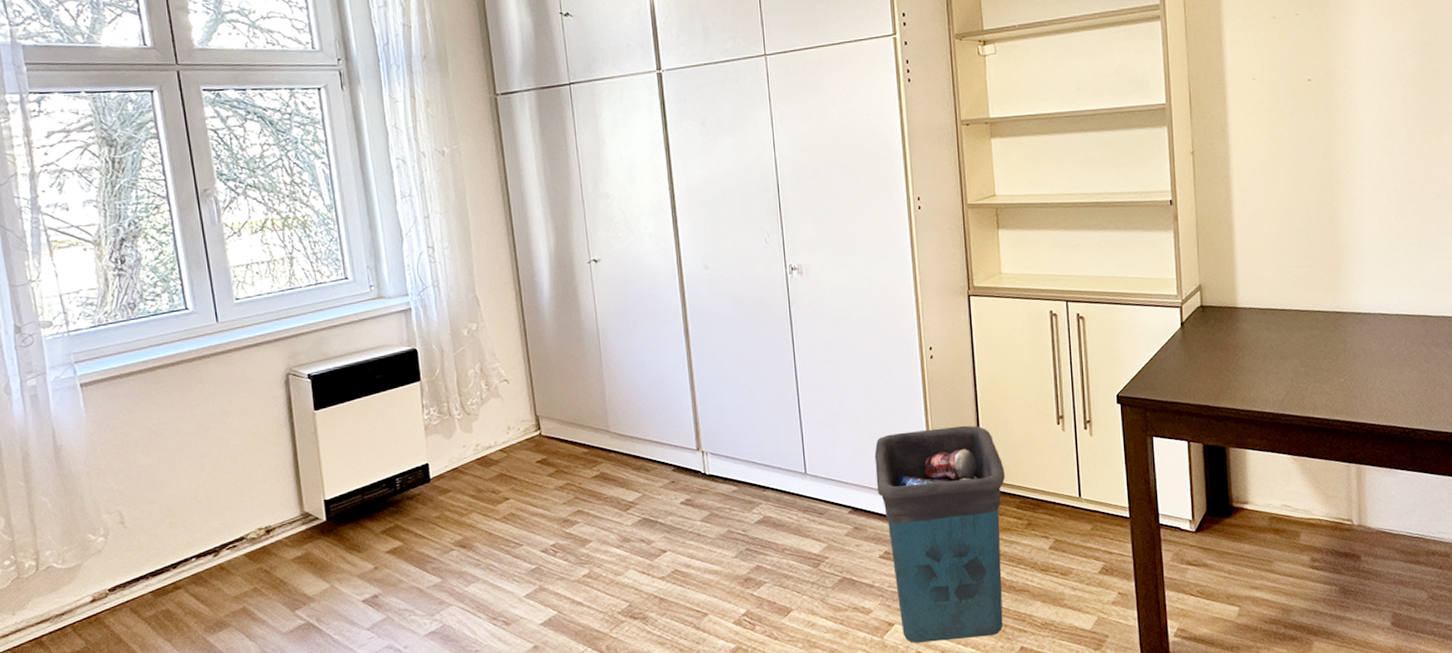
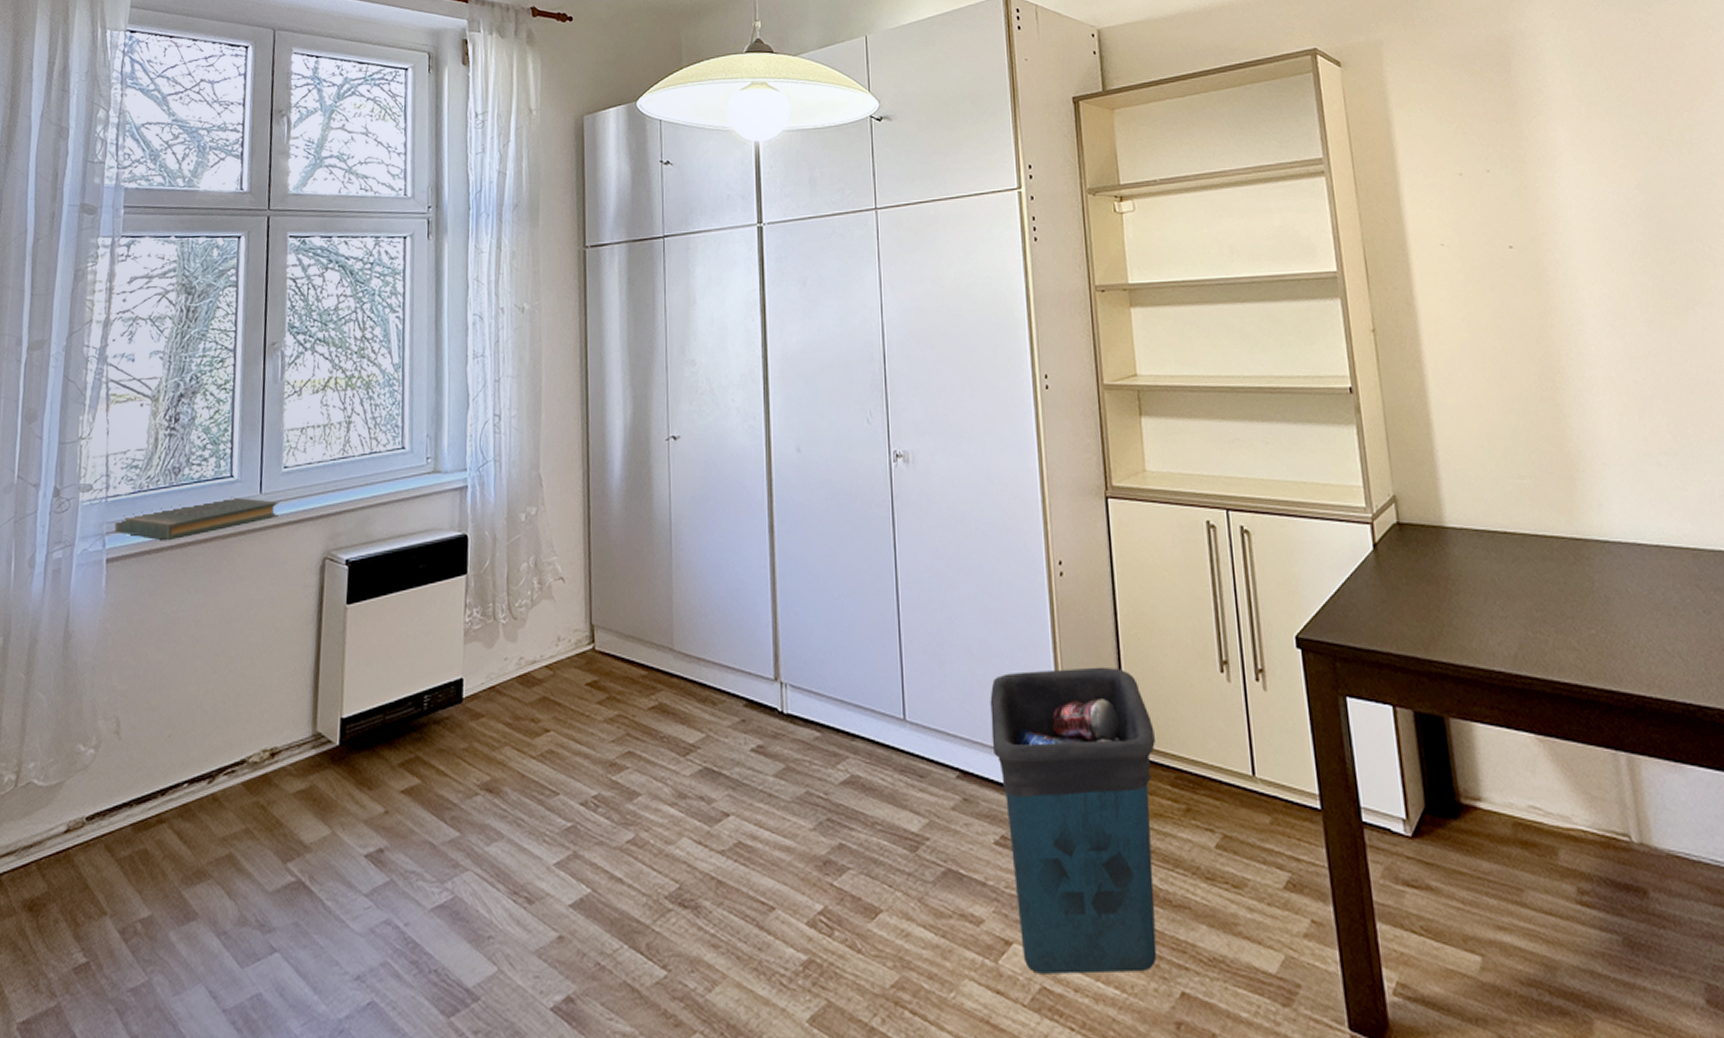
book: none [81,326,238,366] -> present [114,497,280,541]

